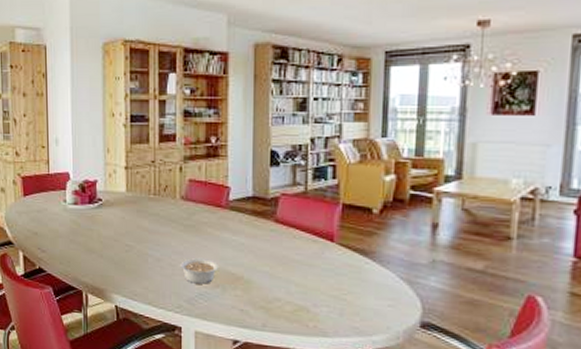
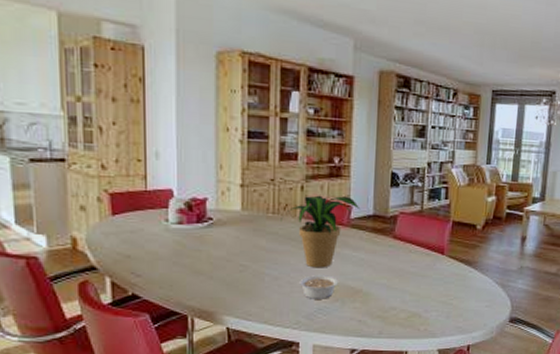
potted plant: none [161,176,239,252] -> present [281,195,361,268]

